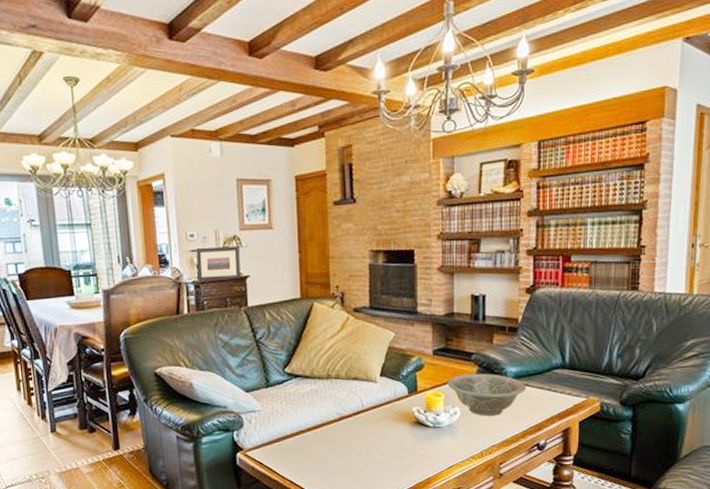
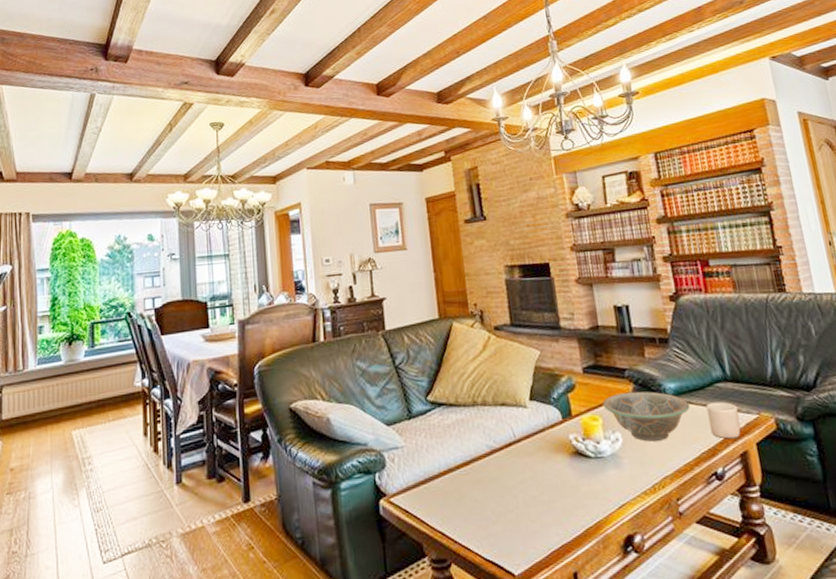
picture frame: present [196,246,241,281] -> none [331,268,377,307]
mug: none [540,385,570,417] -> present [706,401,741,439]

